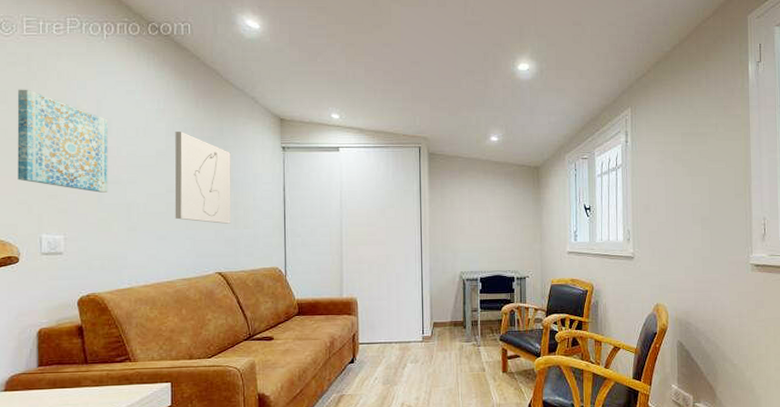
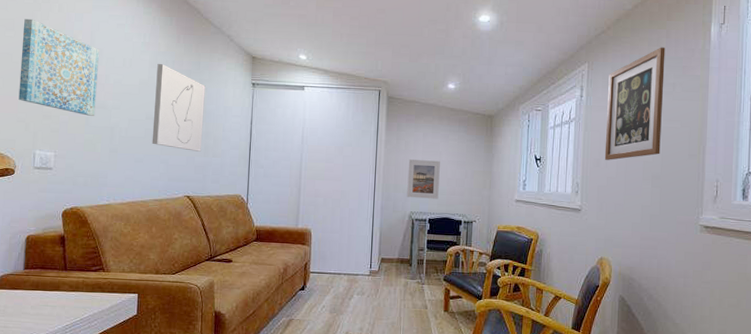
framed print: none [455,217,489,258] -> present [407,159,440,199]
wall art: none [652,88,708,205] -> present [604,47,666,160]

